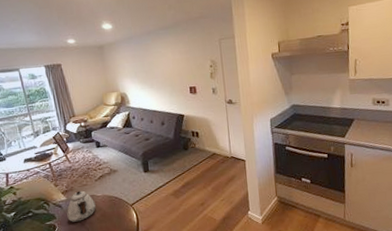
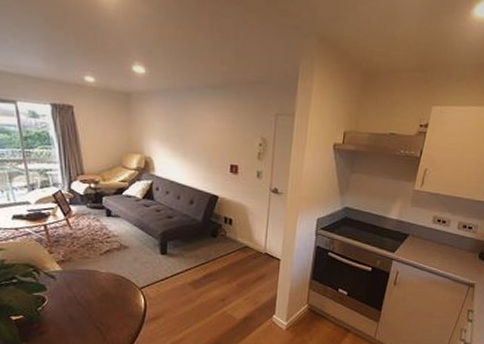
teapot: present [67,190,96,222] -> none [61,263,97,298]

